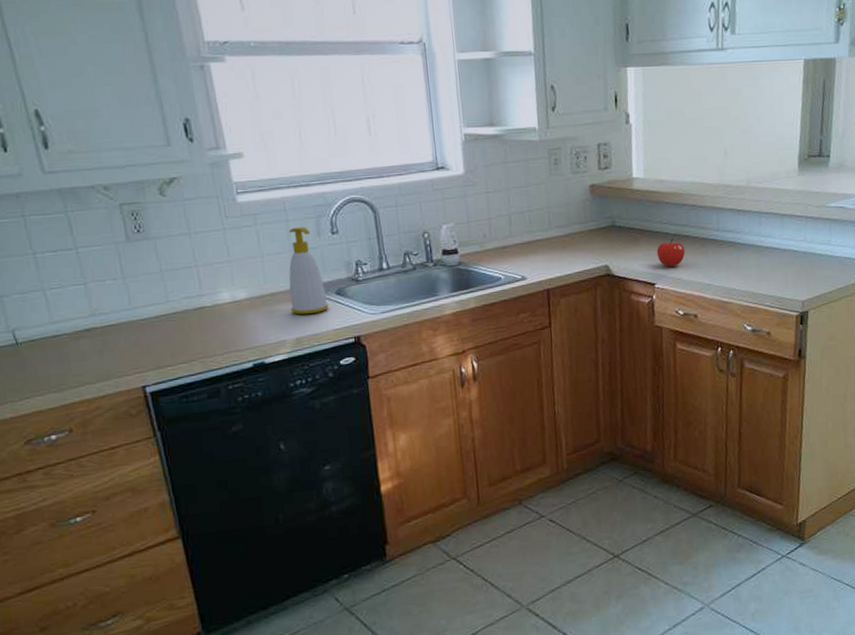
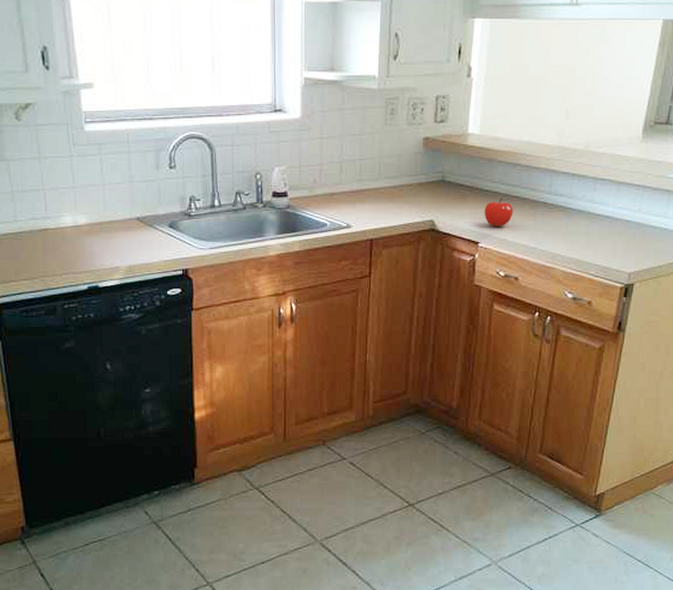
soap bottle: present [288,227,329,315] -> none [126,159,161,244]

